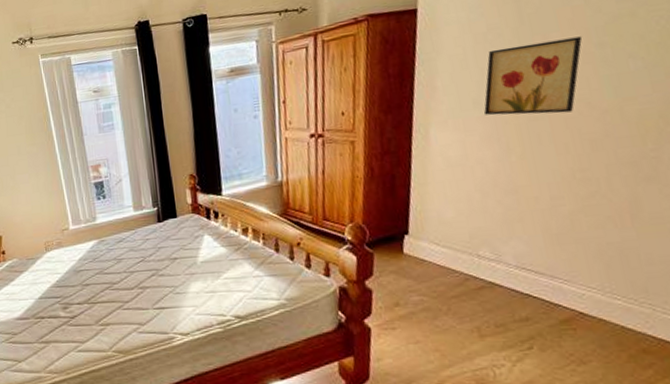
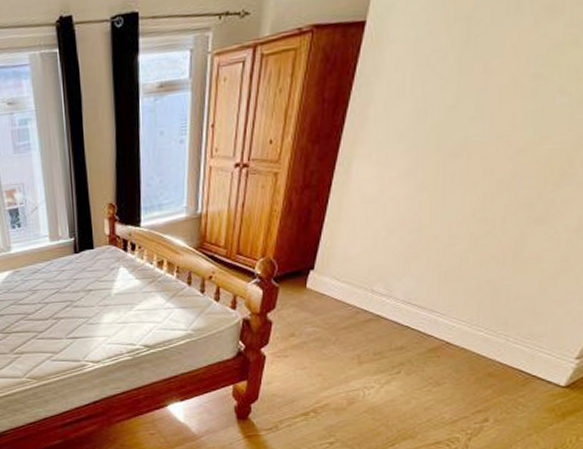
wall art: present [484,36,583,116] -> none [409,65,521,151]

